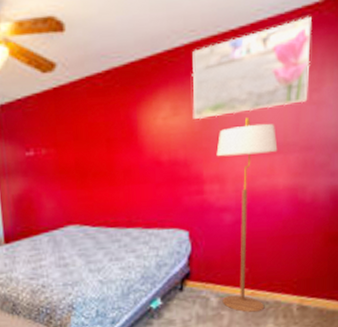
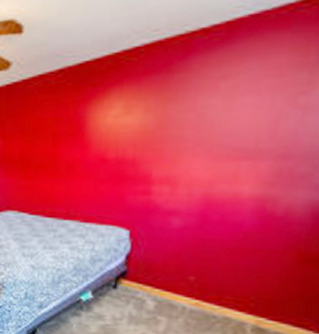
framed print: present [192,16,311,120] -> none [146,11,307,120]
floor lamp: present [216,118,278,313] -> none [160,120,246,325]

